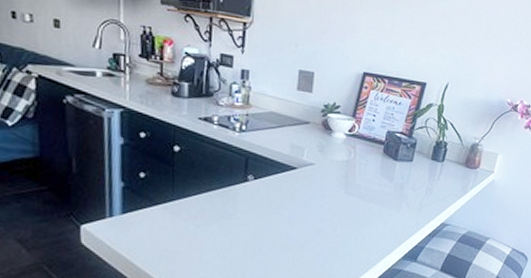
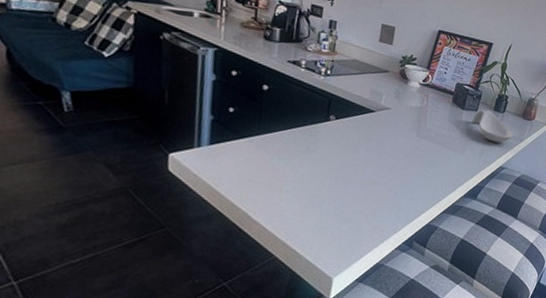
spoon rest: none [406,159,456,196] -> present [472,109,514,143]

